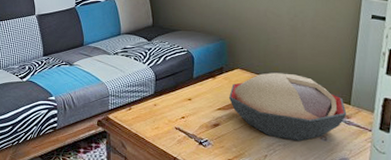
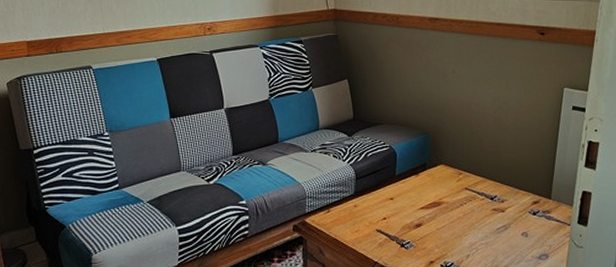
decorative bowl: present [229,72,347,142] -> none [432,168,548,239]

